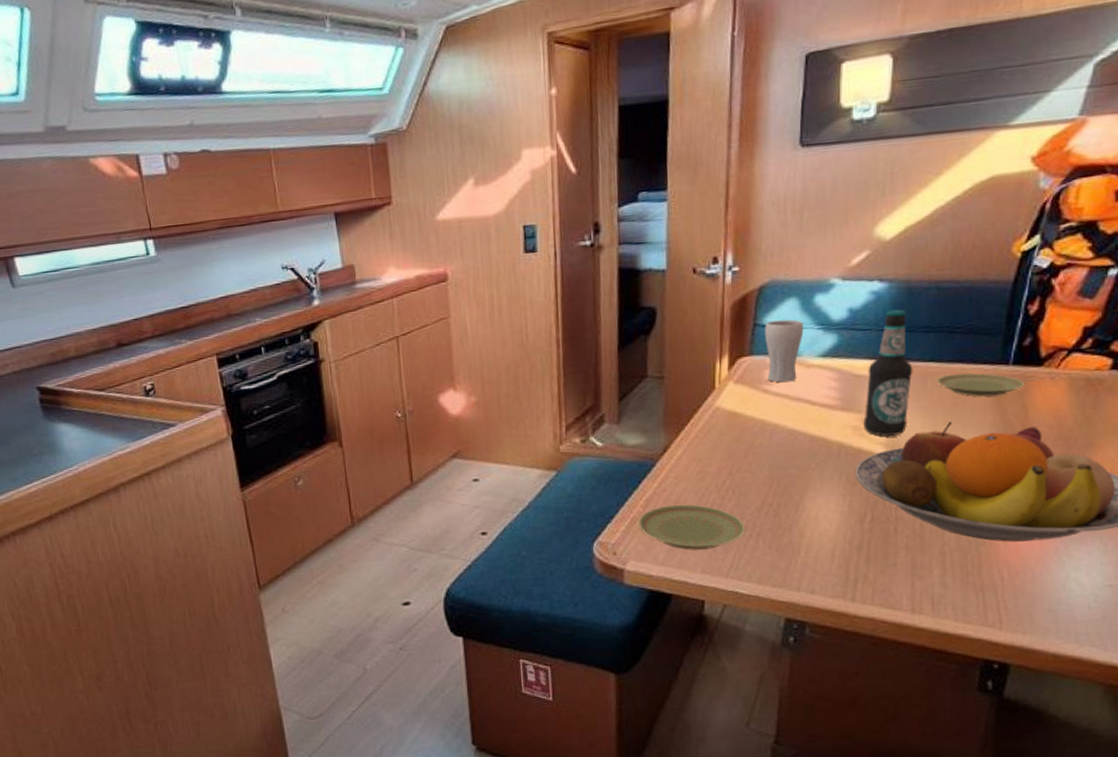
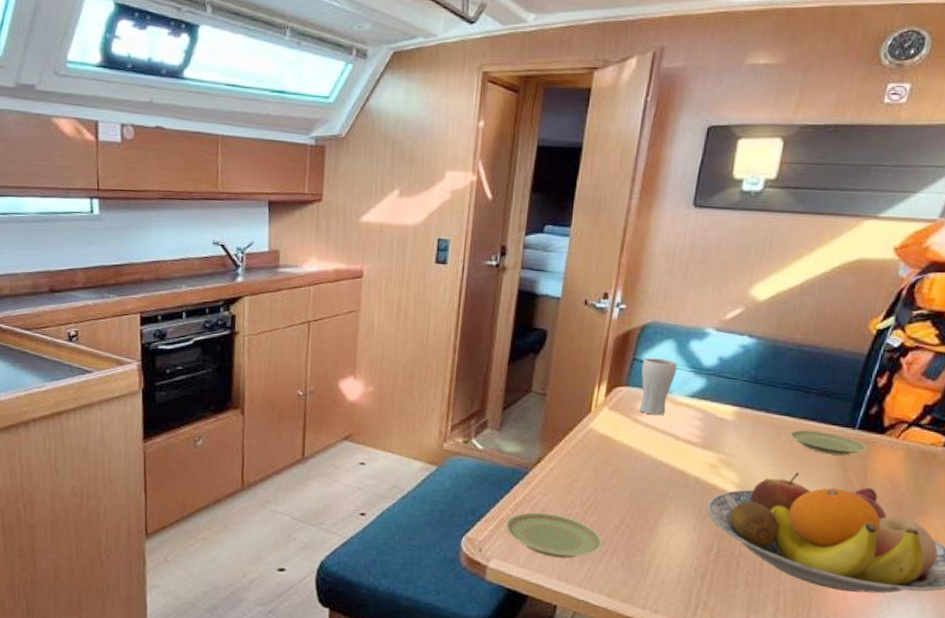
bottle: present [863,309,913,436] -> none [720,364,770,478]

